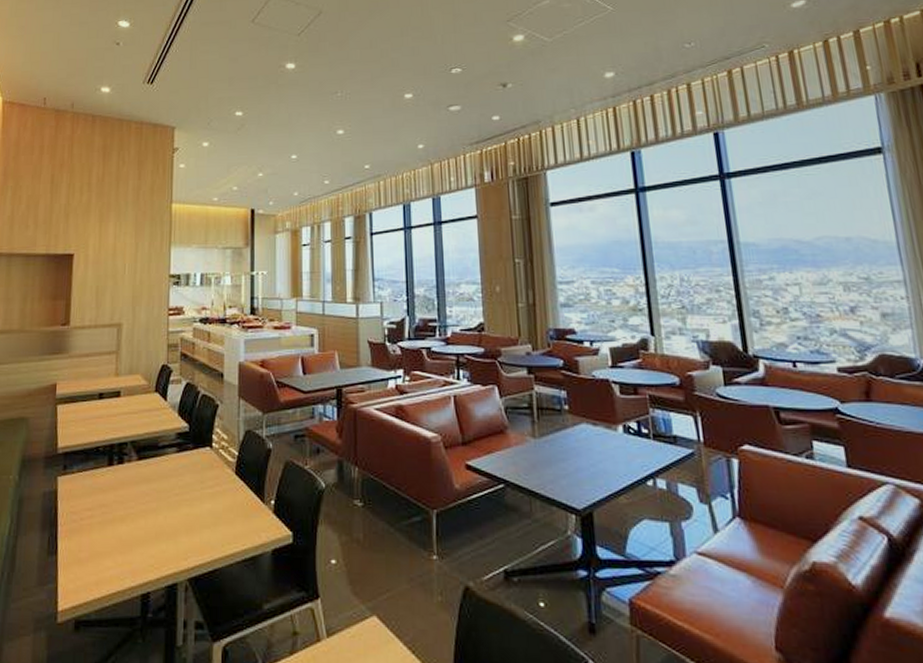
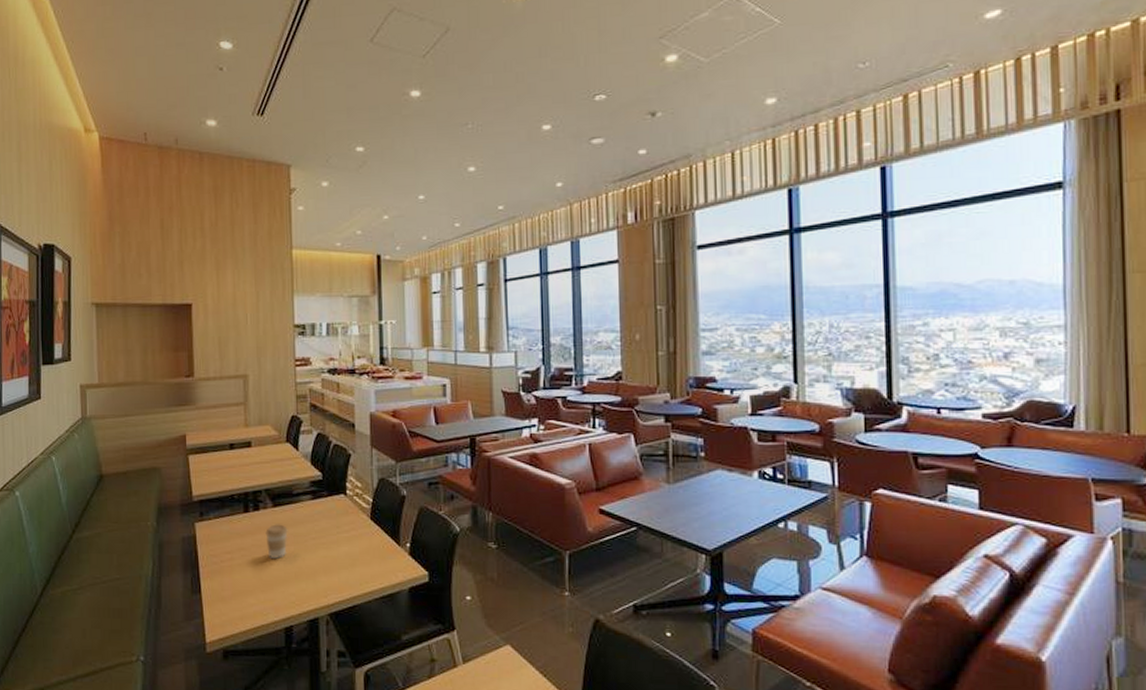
coffee cup: none [128,478,151,516] -> present [265,524,288,559]

